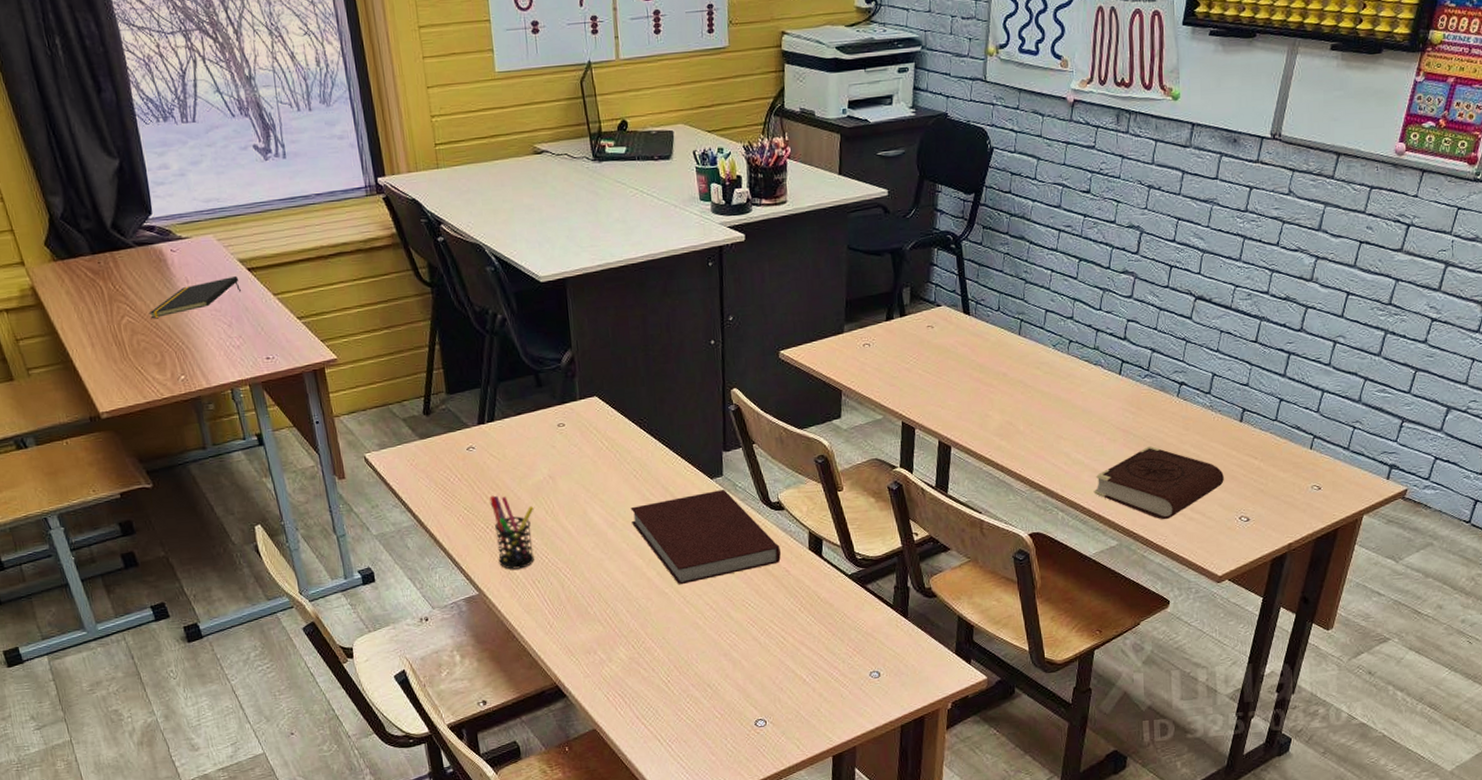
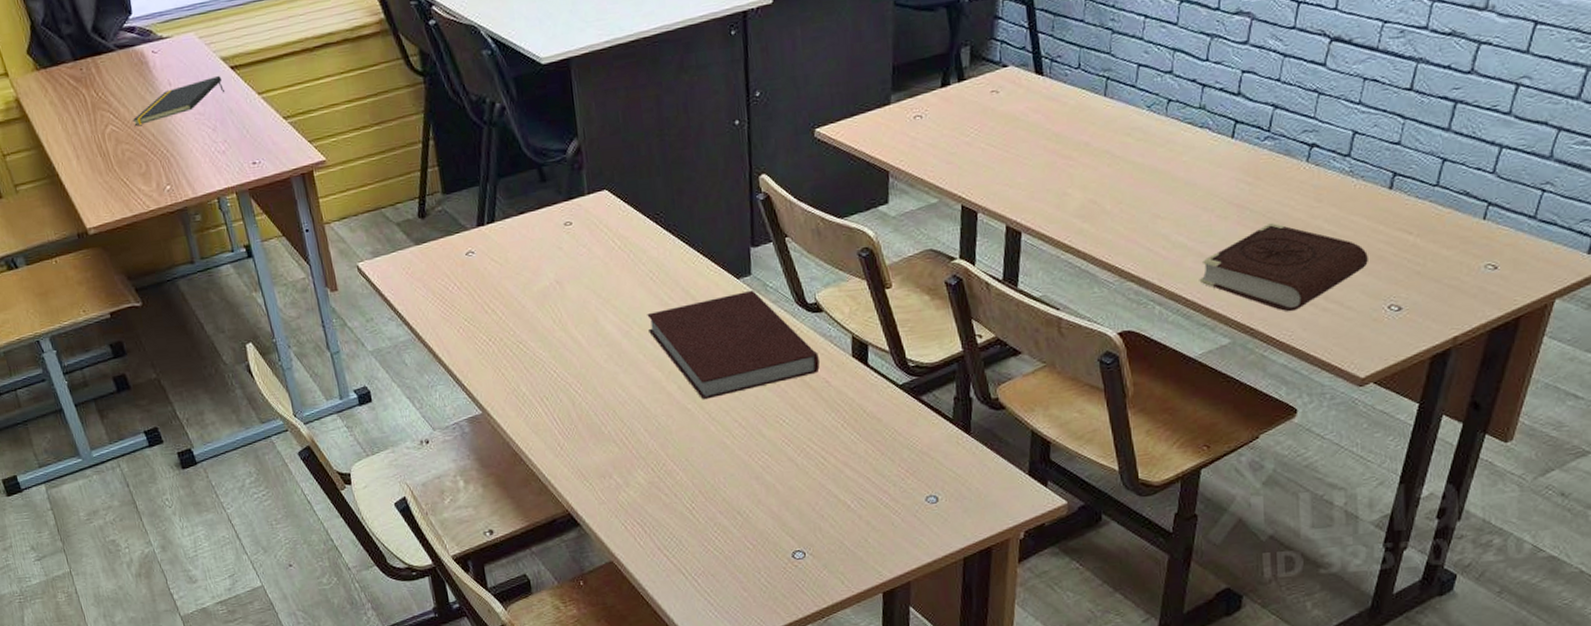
pen holder: present [489,495,534,570] -> none [491,304,542,386]

